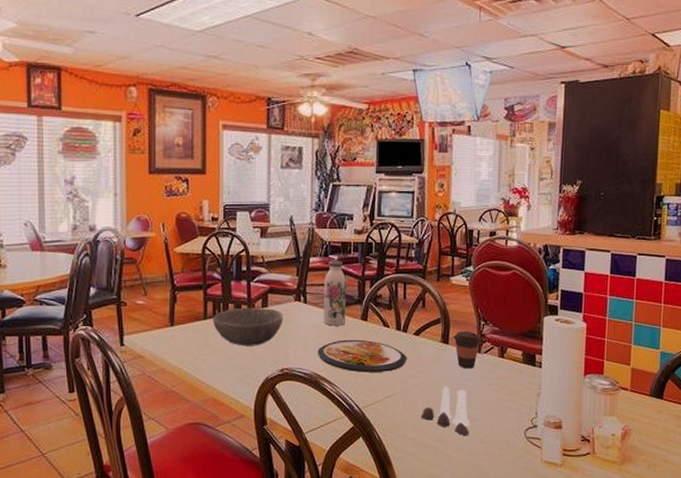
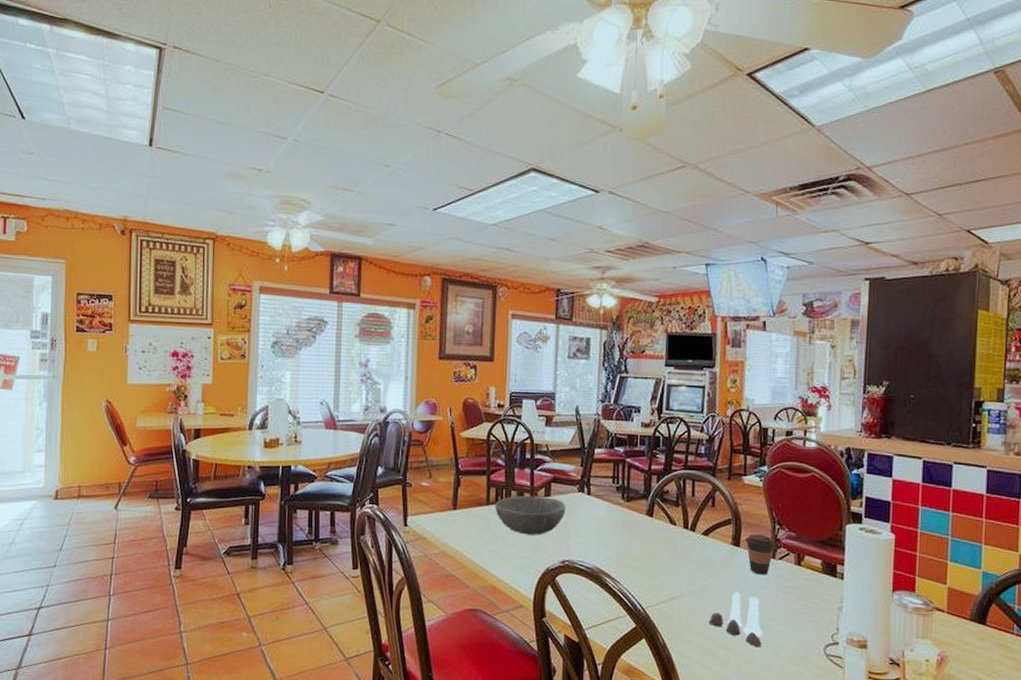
dish: present [317,339,406,373] -> none [600,535,694,572]
water bottle: present [324,260,346,326] -> none [607,453,632,520]

